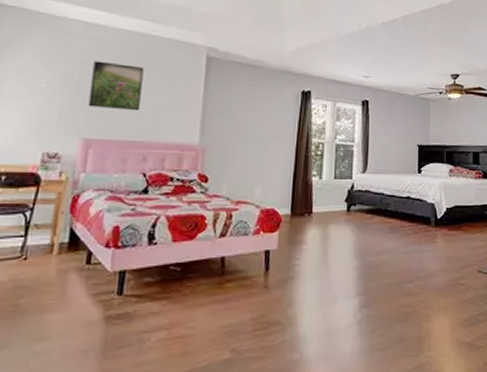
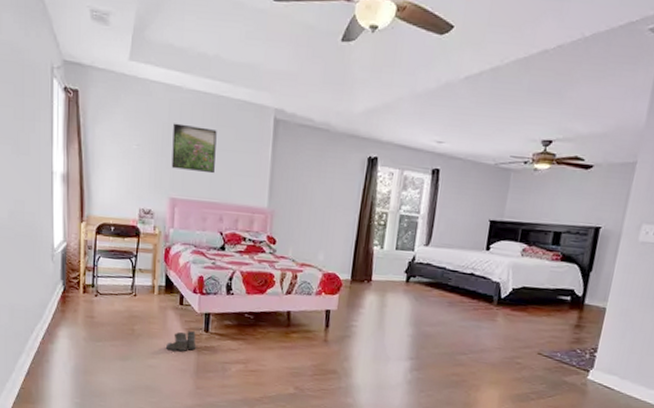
boots: none [63,295,106,328] -> present [166,330,196,352]

